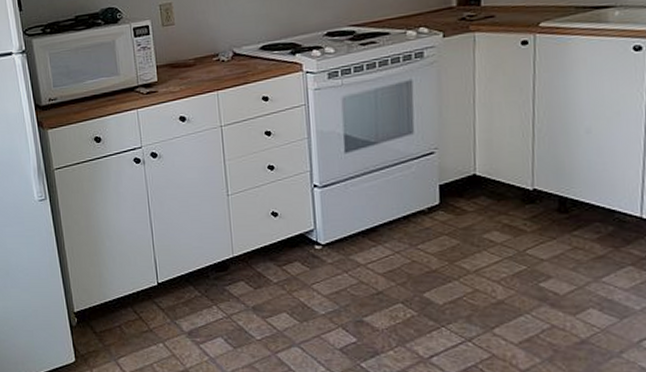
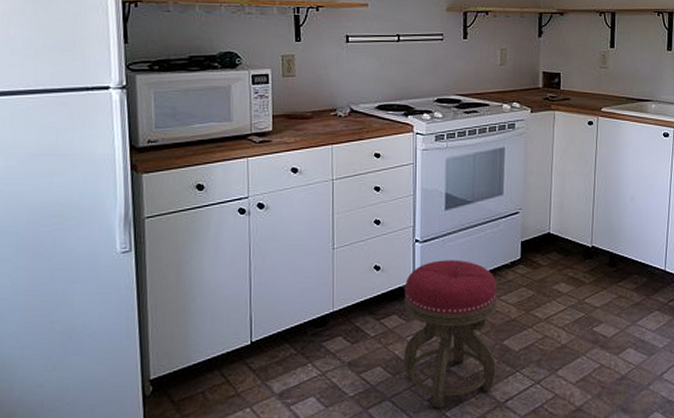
stool: none [305,205,417,358] -> present [404,259,497,408]

